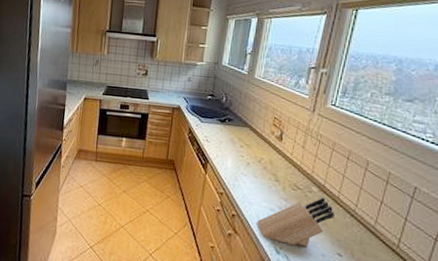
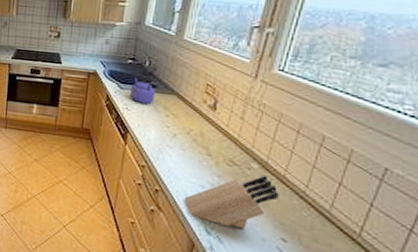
kettle: none [210,108,232,136] -> present [130,73,156,104]

